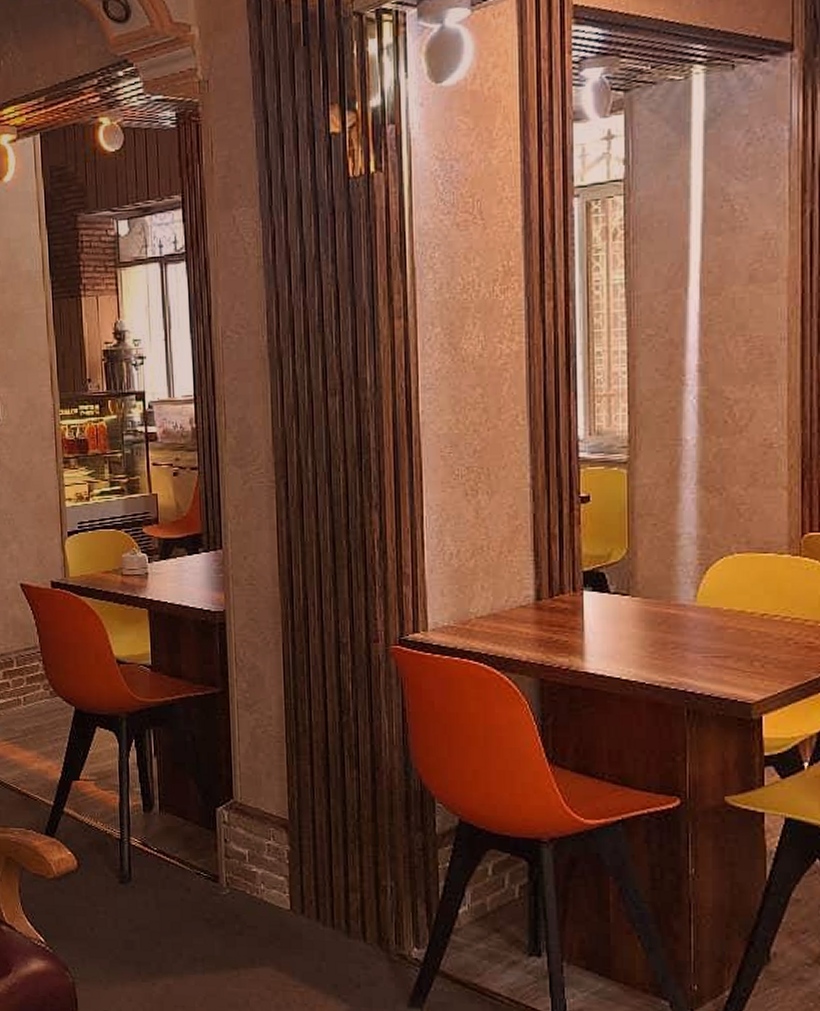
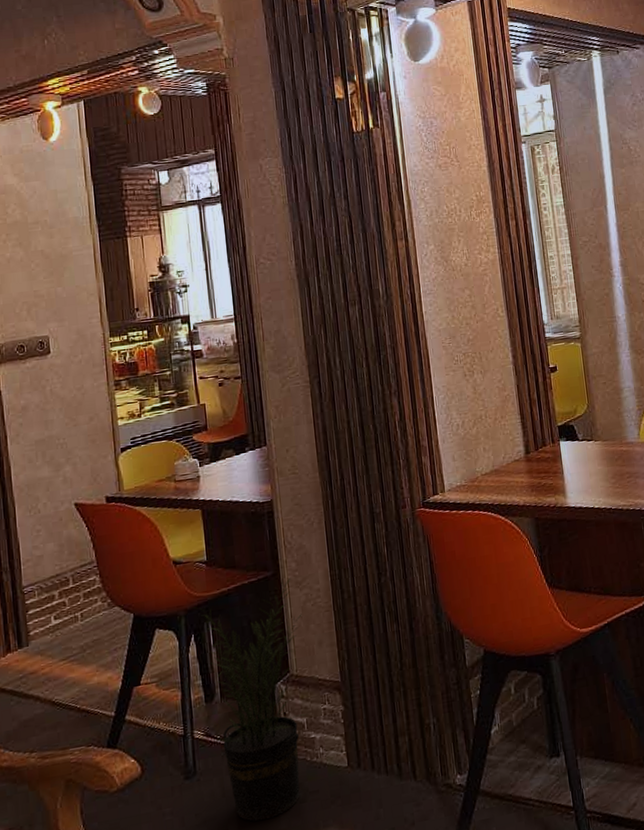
potted plant: none [133,699,251,943] -> present [191,578,308,822]

